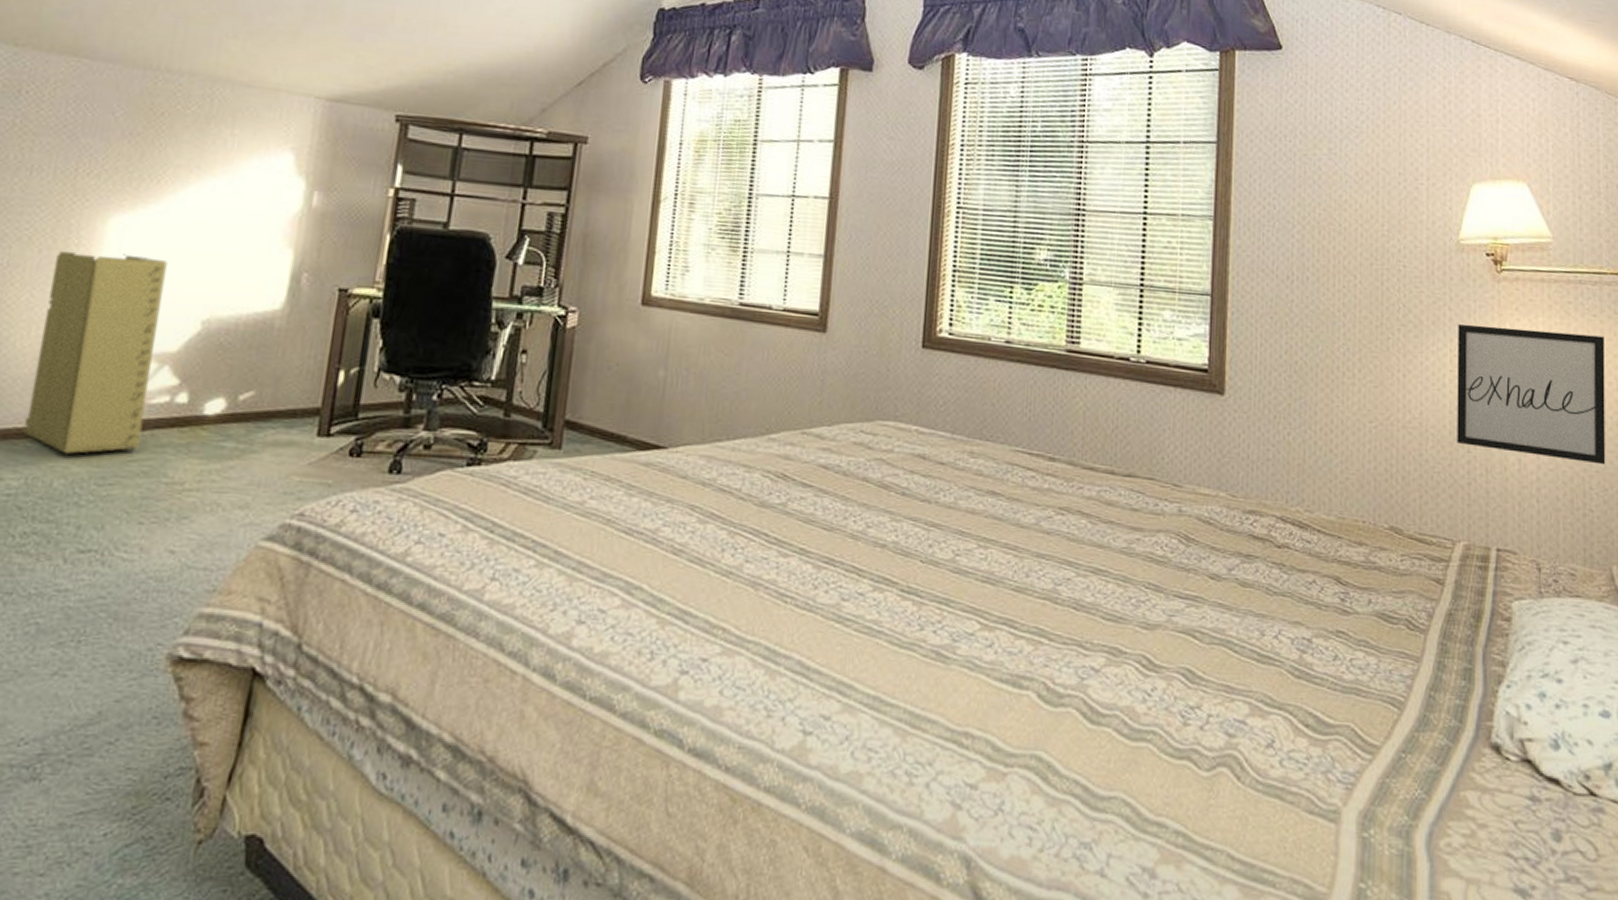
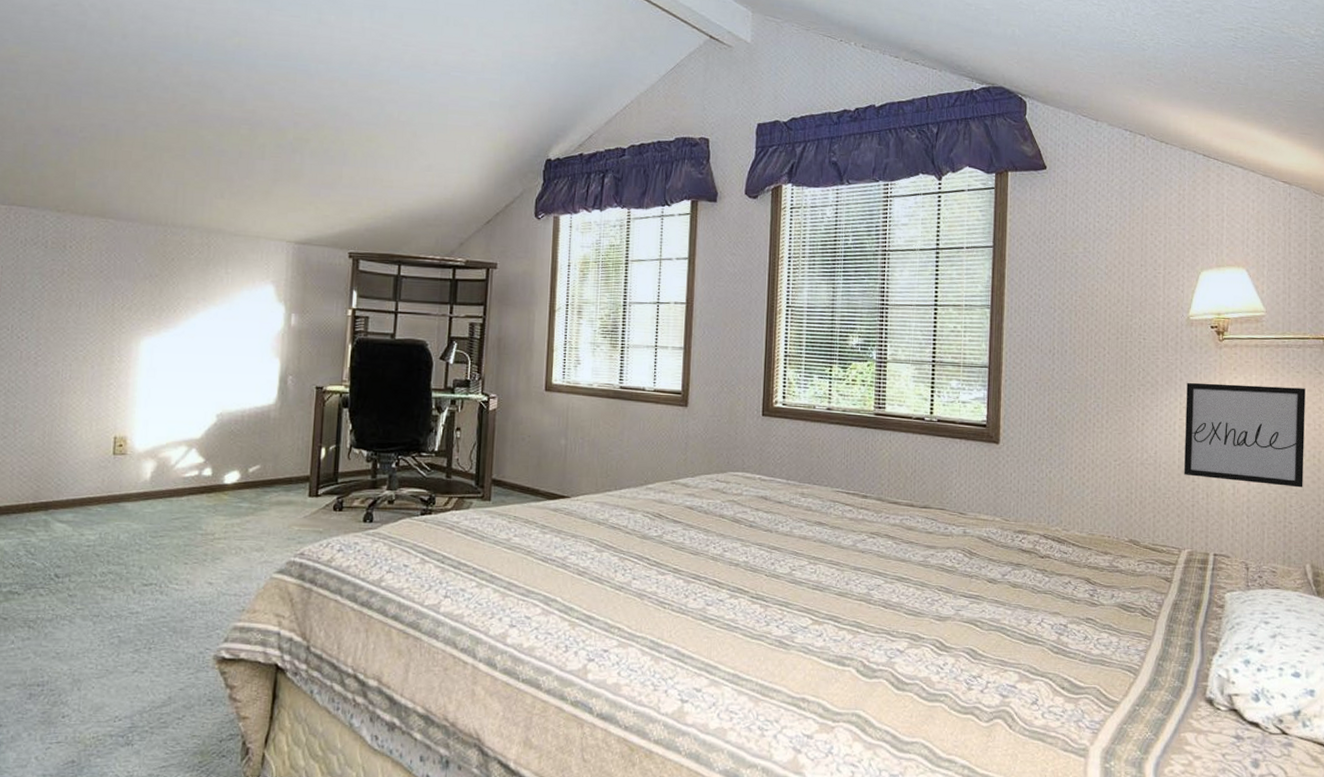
laundry hamper: present [20,250,168,455] -> none [92,366,187,516]

